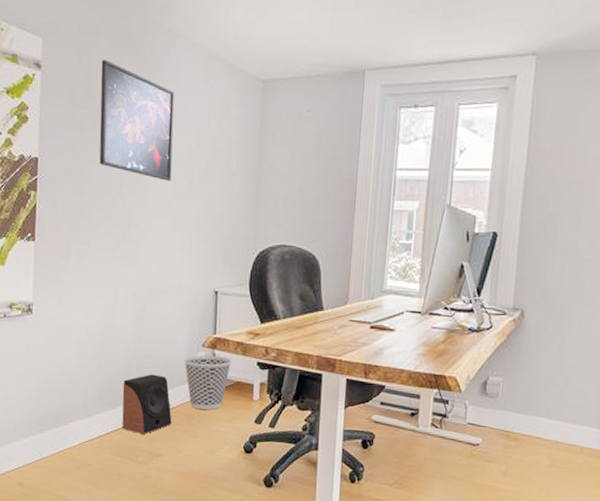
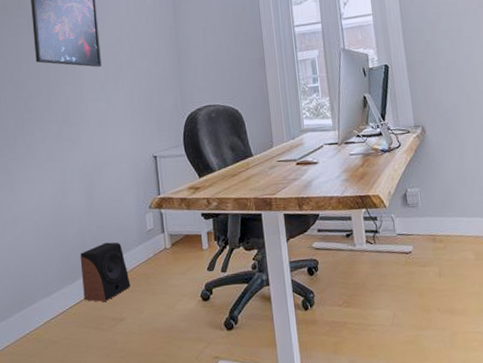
wastebasket: present [184,355,232,410] -> none [134,214,179,267]

